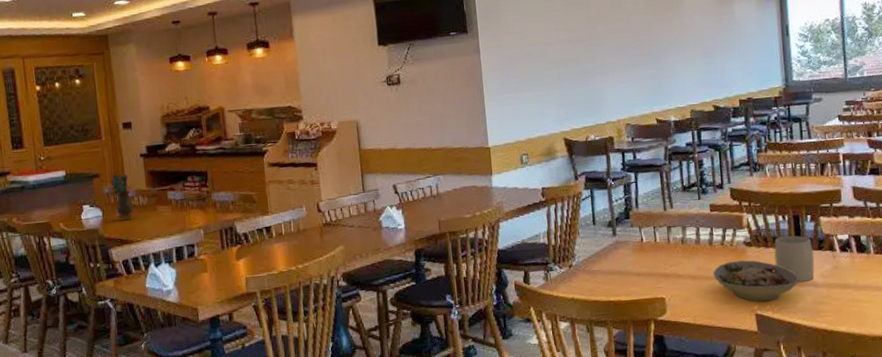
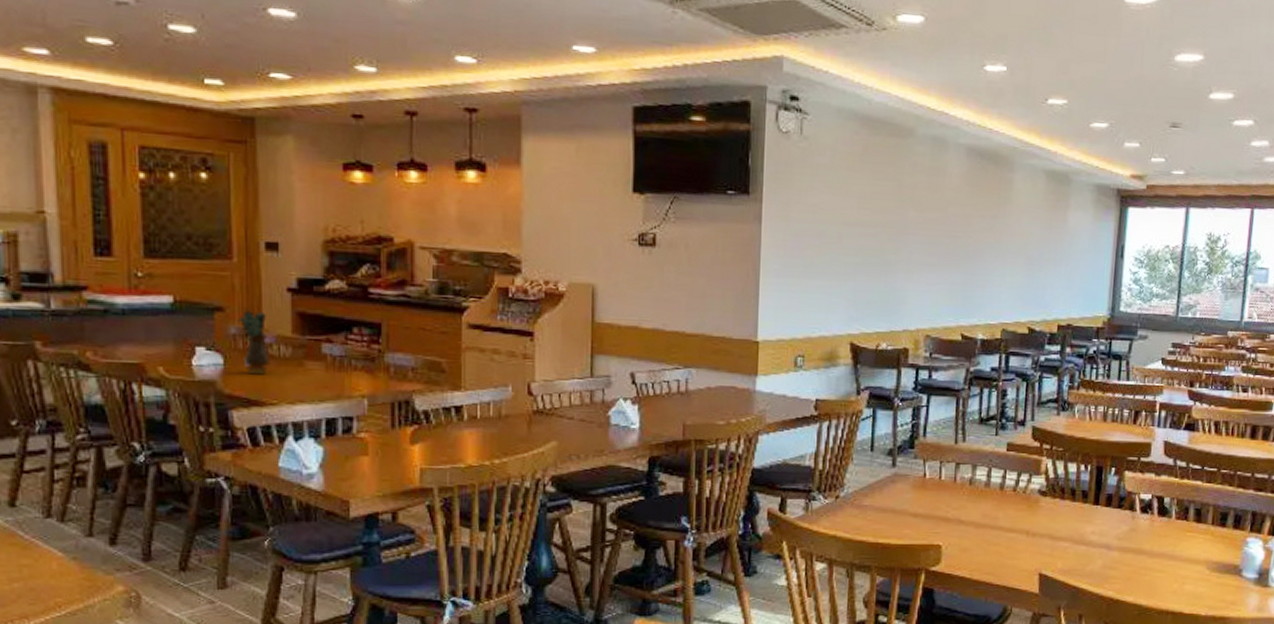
salad: present [713,260,799,302] -> none [999,511,1092,560]
mug: present [774,235,815,283] -> none [1069,489,1112,543]

